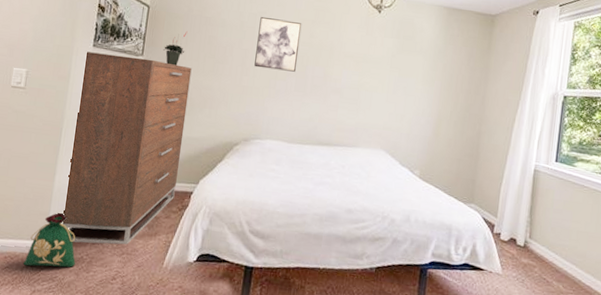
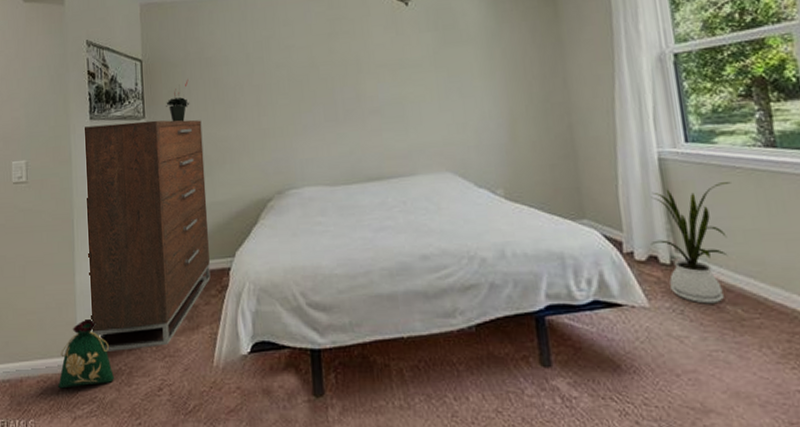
wall art: present [254,16,302,72] -> none [267,39,321,104]
house plant: none [514,193,578,279] -> present [650,182,731,304]

